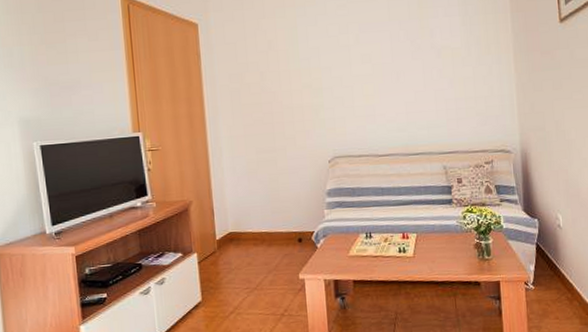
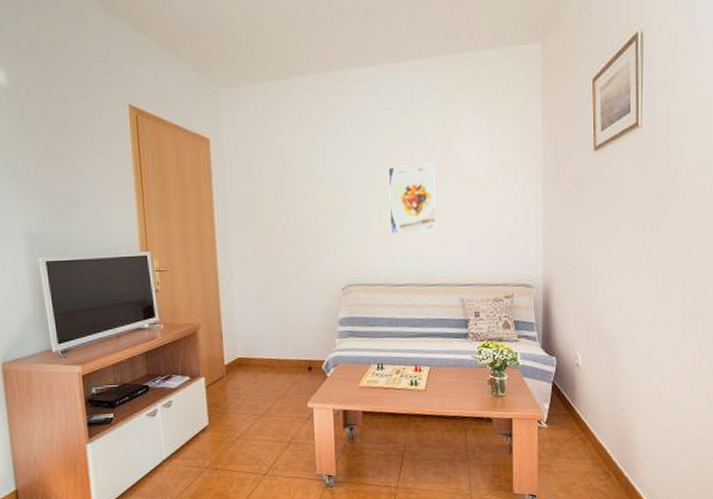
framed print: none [368,39,416,107] -> present [388,163,436,234]

